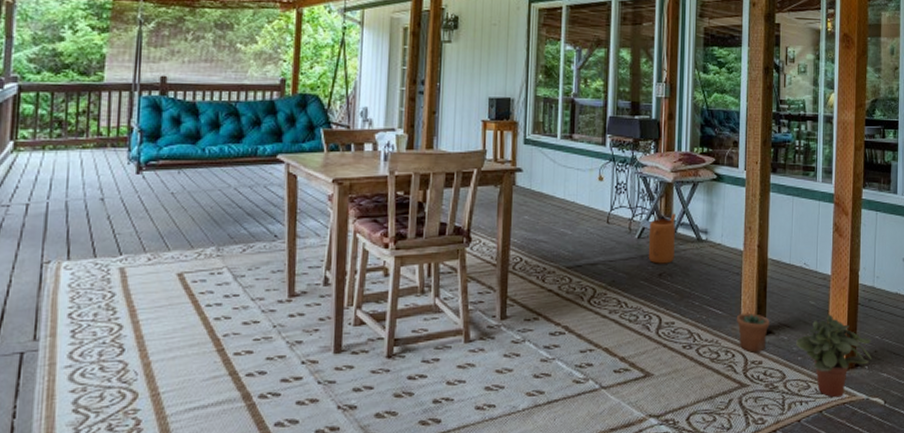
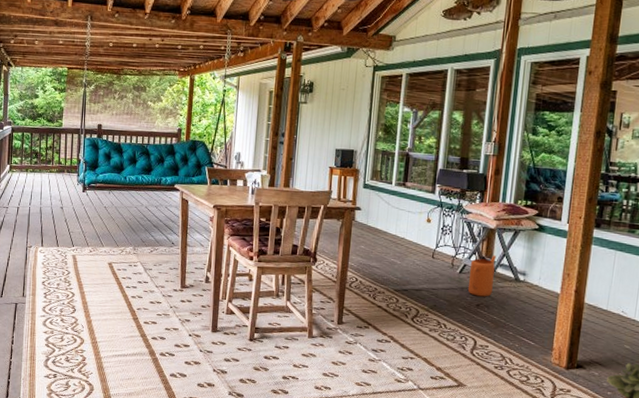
planter: present [736,314,770,353] -> none [547,347,581,382]

